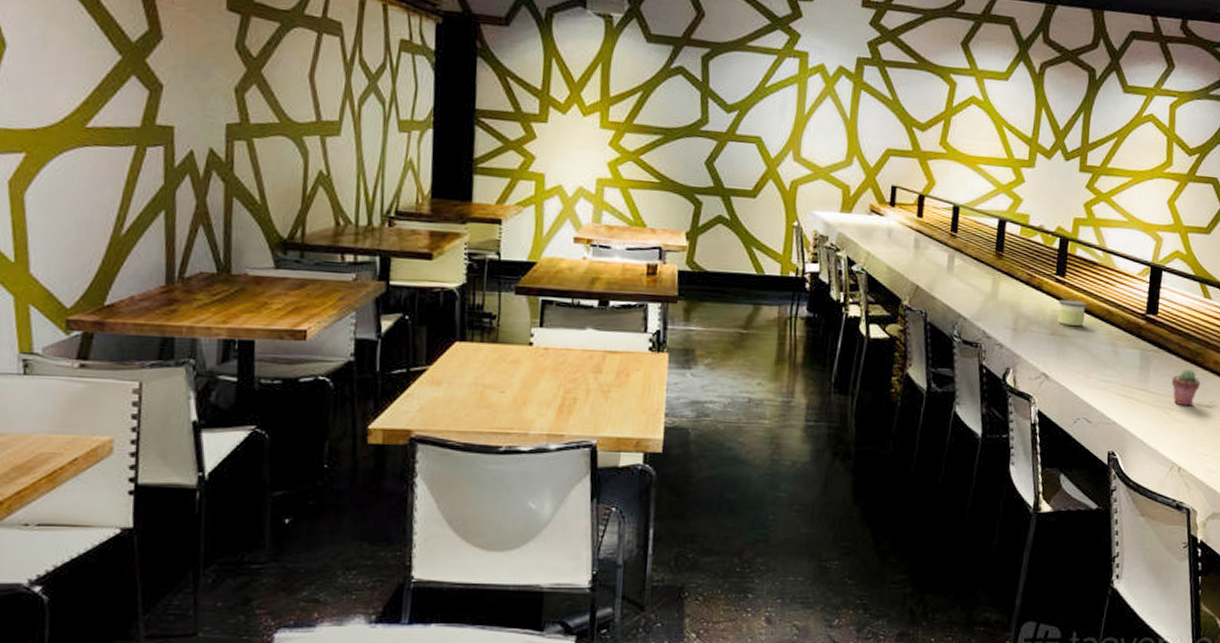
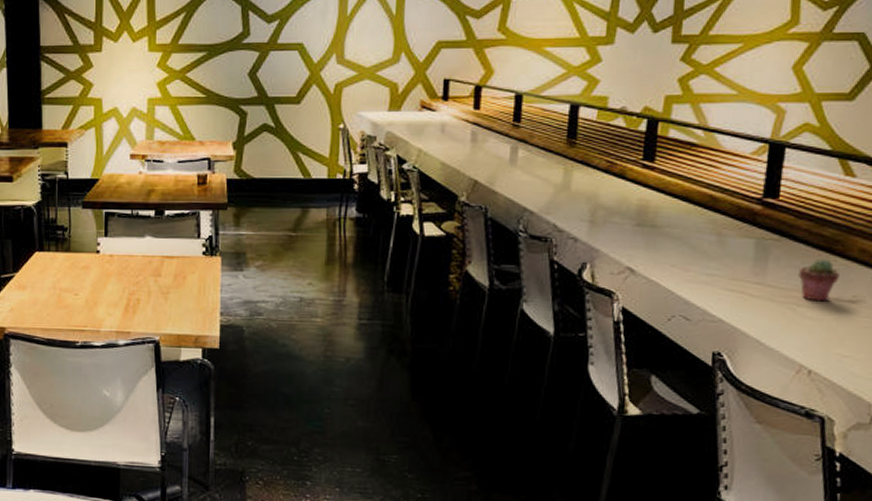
candle: present [1057,299,1087,326] -> none [645,186,683,215]

